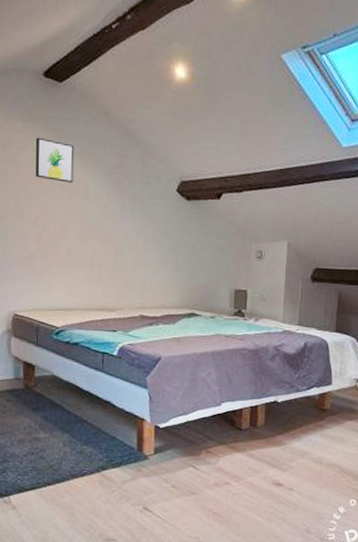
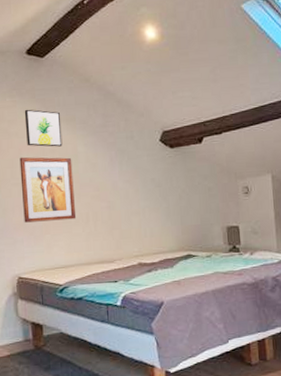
wall art: none [25,188,82,262] -> present [19,157,77,223]

